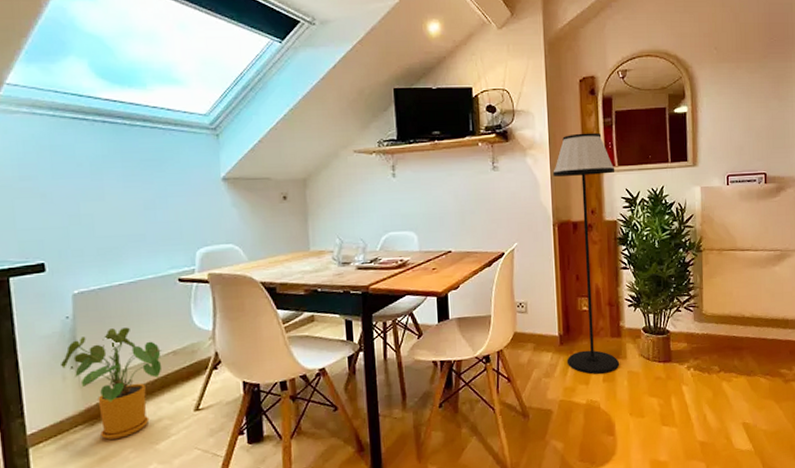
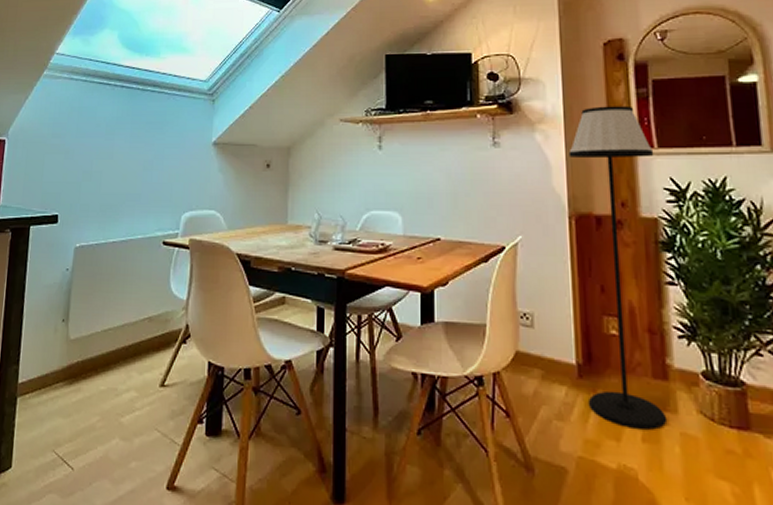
house plant: present [61,327,163,440] -> none [55,286,140,403]

